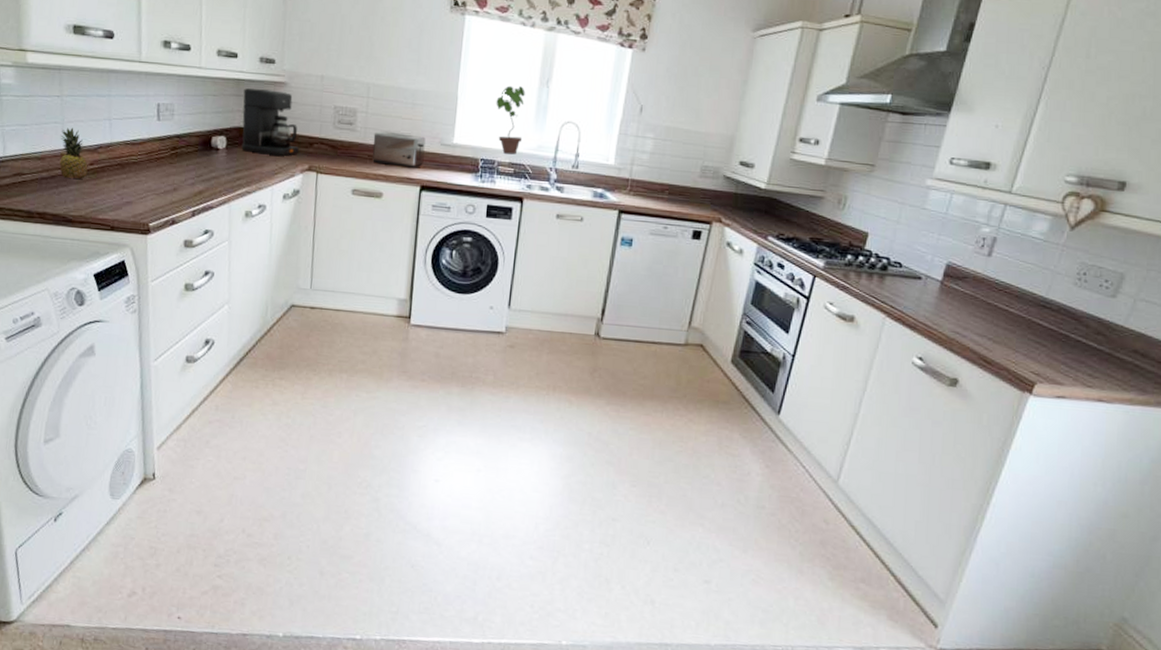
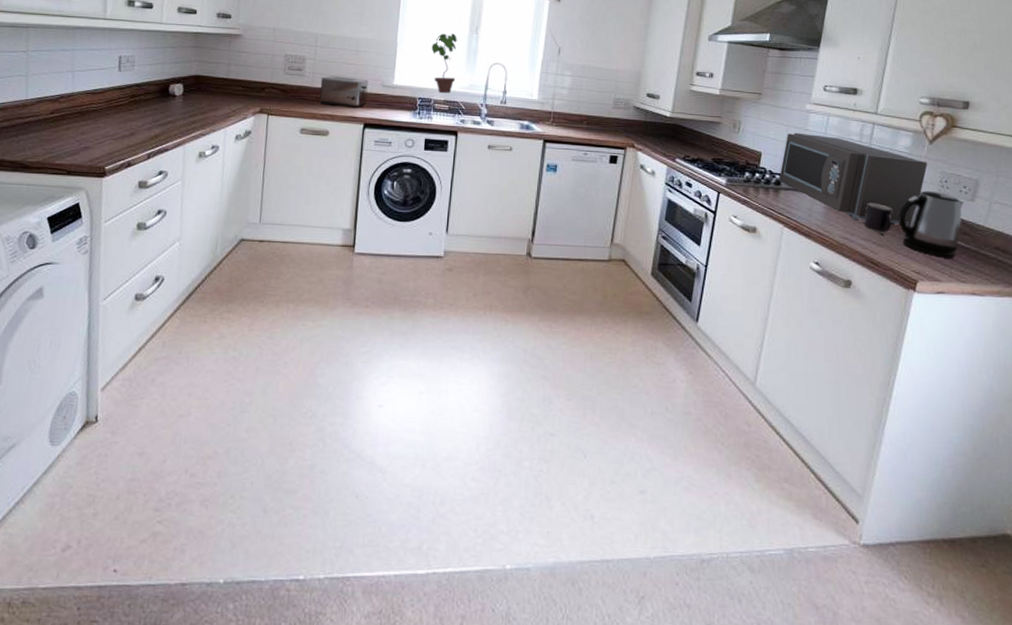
fruit: present [59,127,88,179] -> none [20,80,49,127]
coffee maker: present [241,88,299,157] -> none [197,41,252,101]
microwave: none [886,211,1064,321] -> present [779,132,927,226]
mug: none [979,294,1018,330] -> present [863,202,894,234]
kettle: none [1021,283,1103,360] -> present [898,190,964,258]

